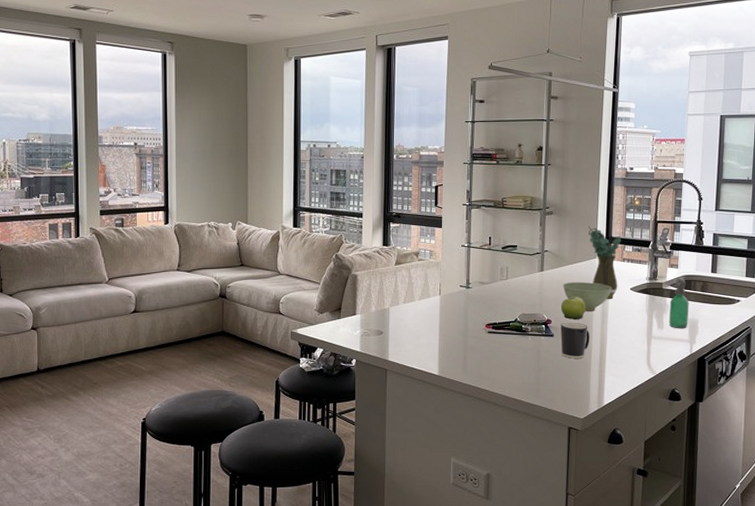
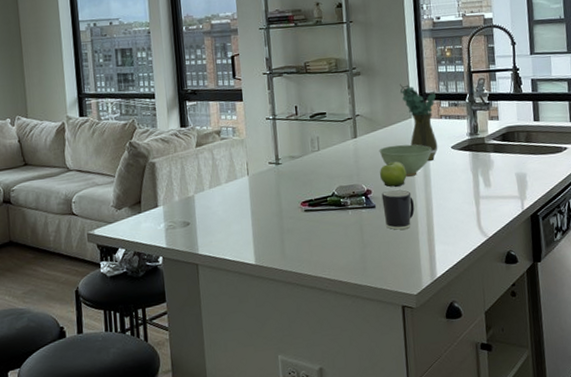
soap dispenser: present [668,278,689,329] -> none [494,130,517,186]

